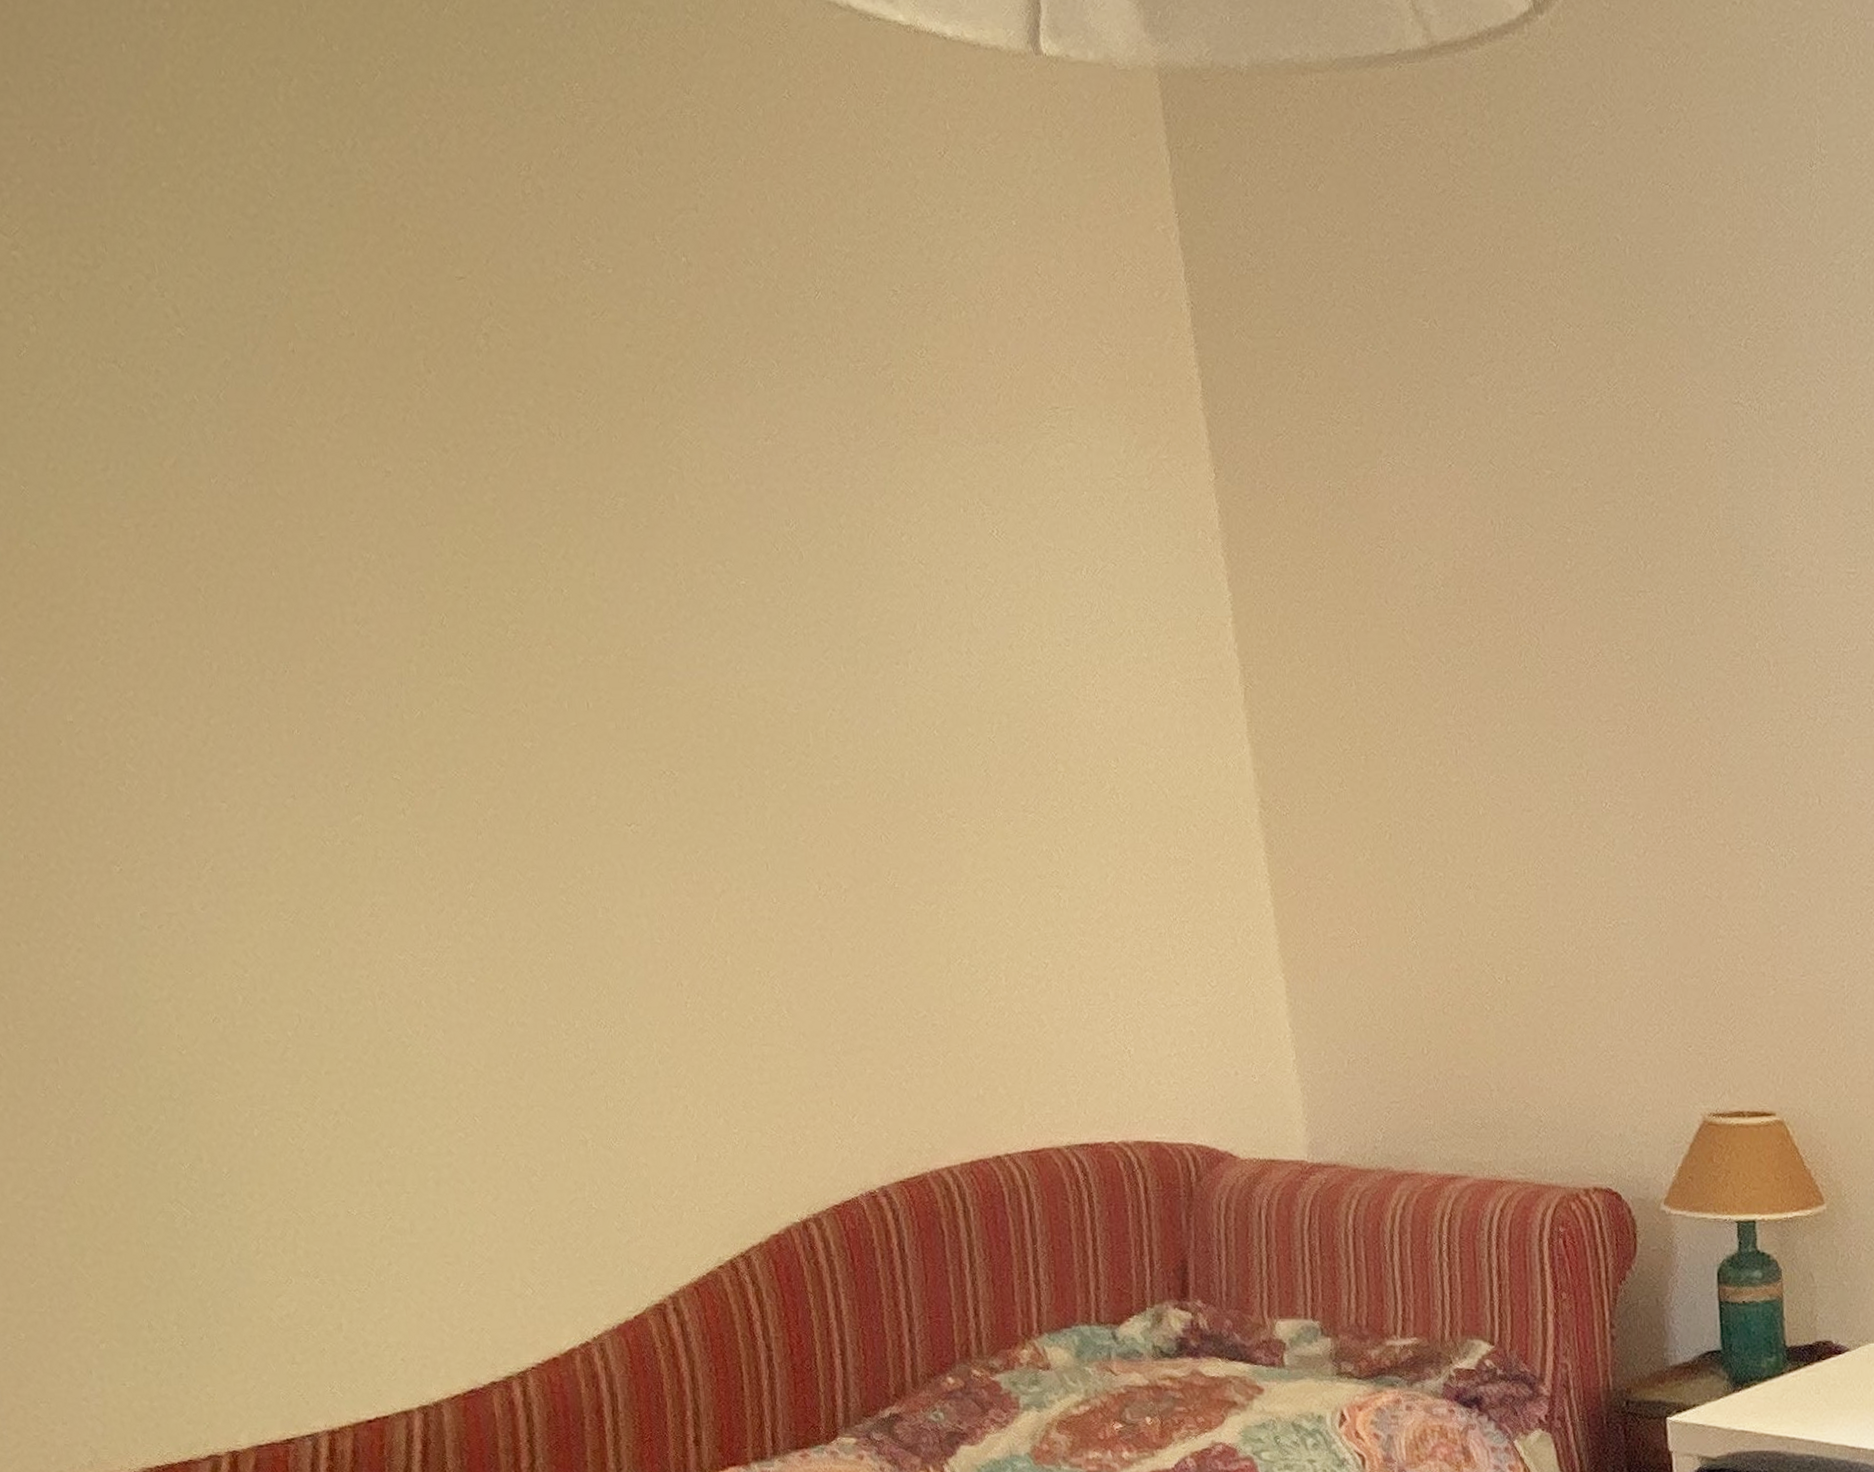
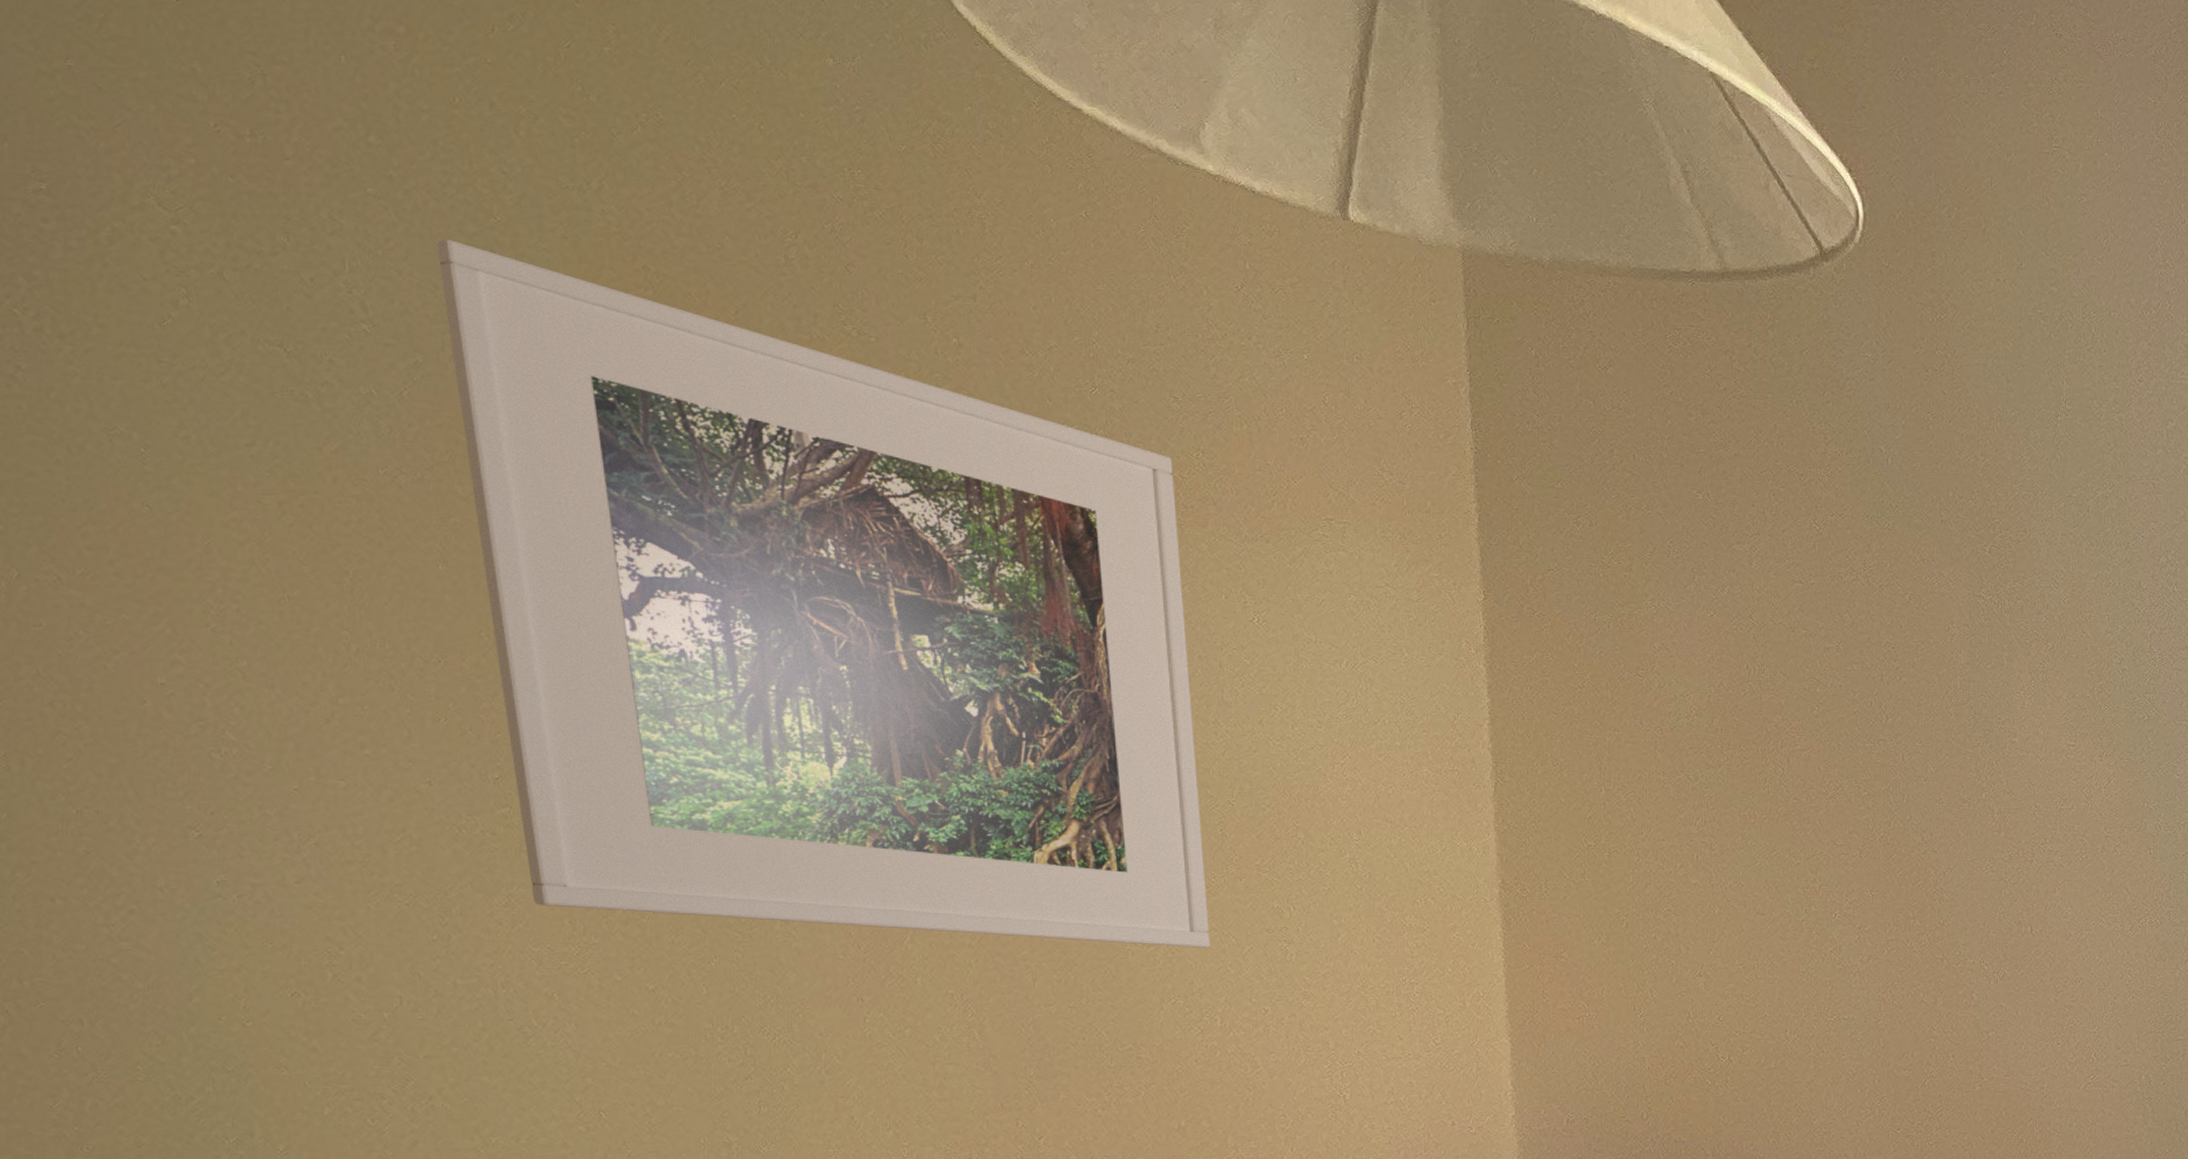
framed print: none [225,225,988,912] -> present [436,239,1210,948]

